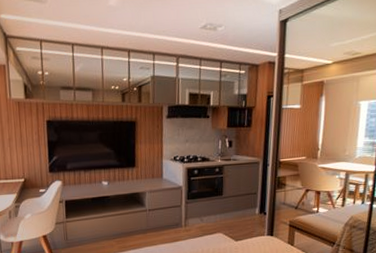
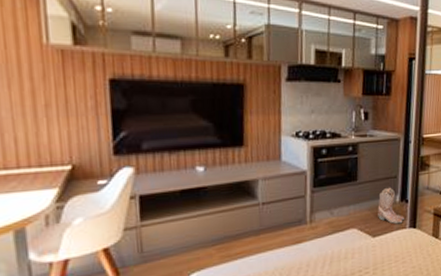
boots: none [240,201,263,232] -> present [378,187,404,224]

